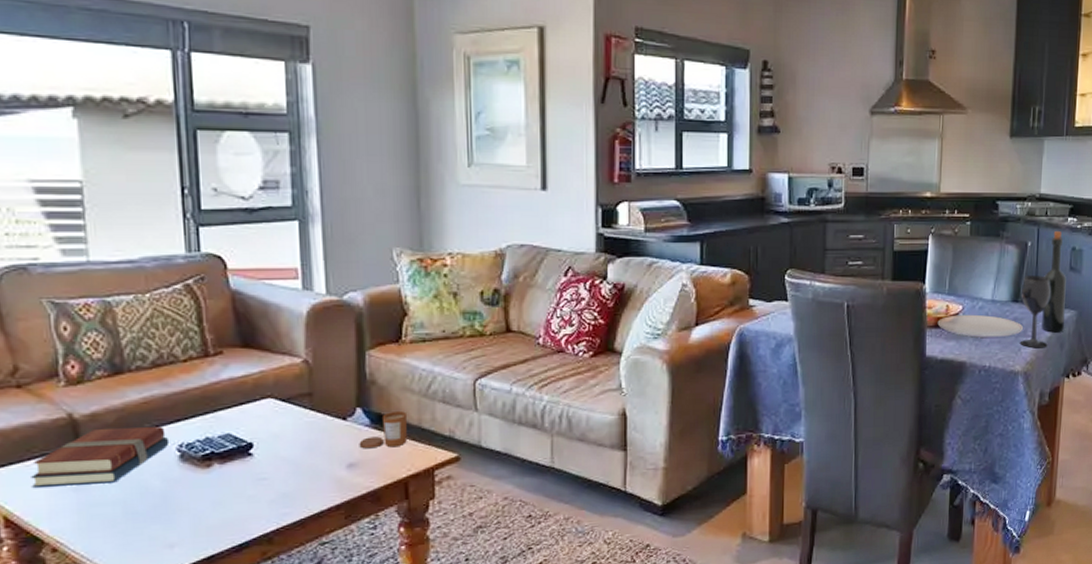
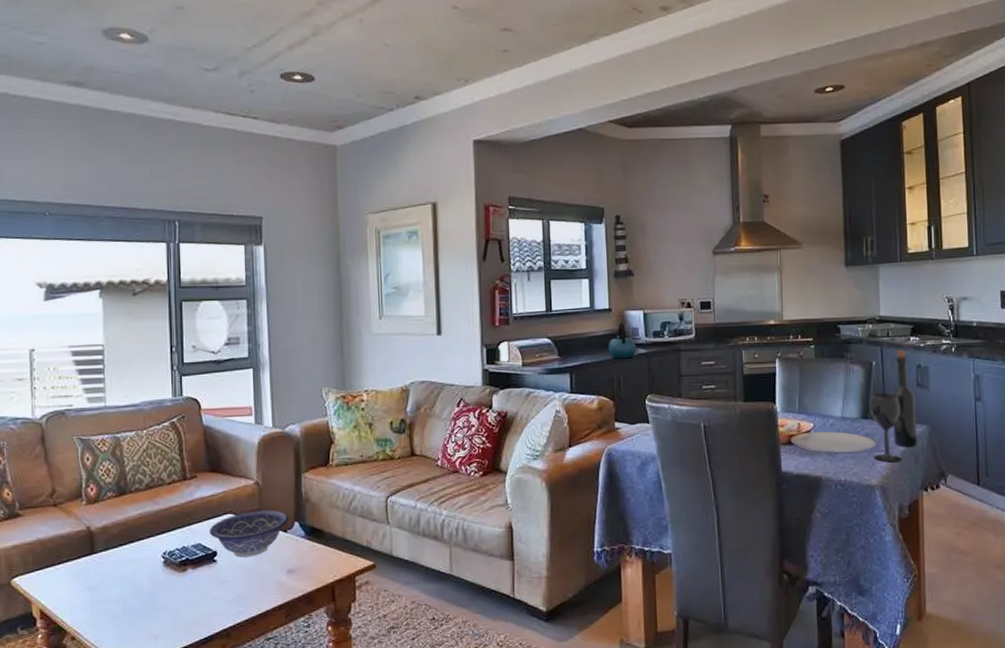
books: present [31,427,170,487] -> none [60,537,157,586]
decorative bowl: none [241,393,349,450] -> present [209,510,289,558]
candle: present [359,411,407,449] -> none [296,525,334,557]
kettle: none [745,186,778,228] -> present [608,322,636,359]

